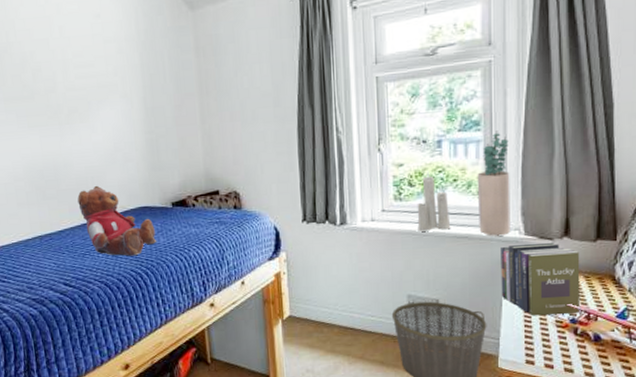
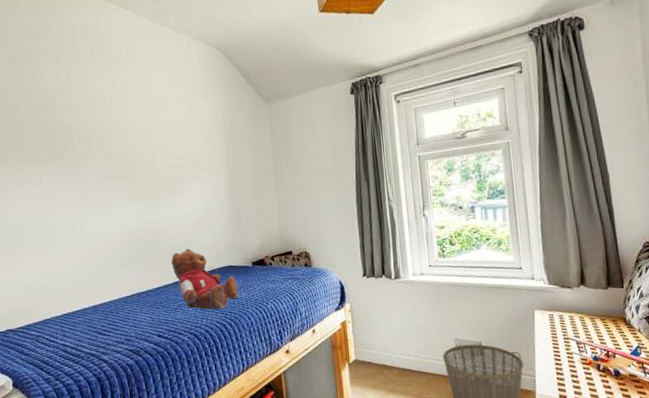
candle: present [417,170,451,232] -> none [458,231,487,283]
vase: present [477,130,510,236] -> none [505,198,536,286]
books: present [500,242,580,316] -> none [529,290,600,355]

